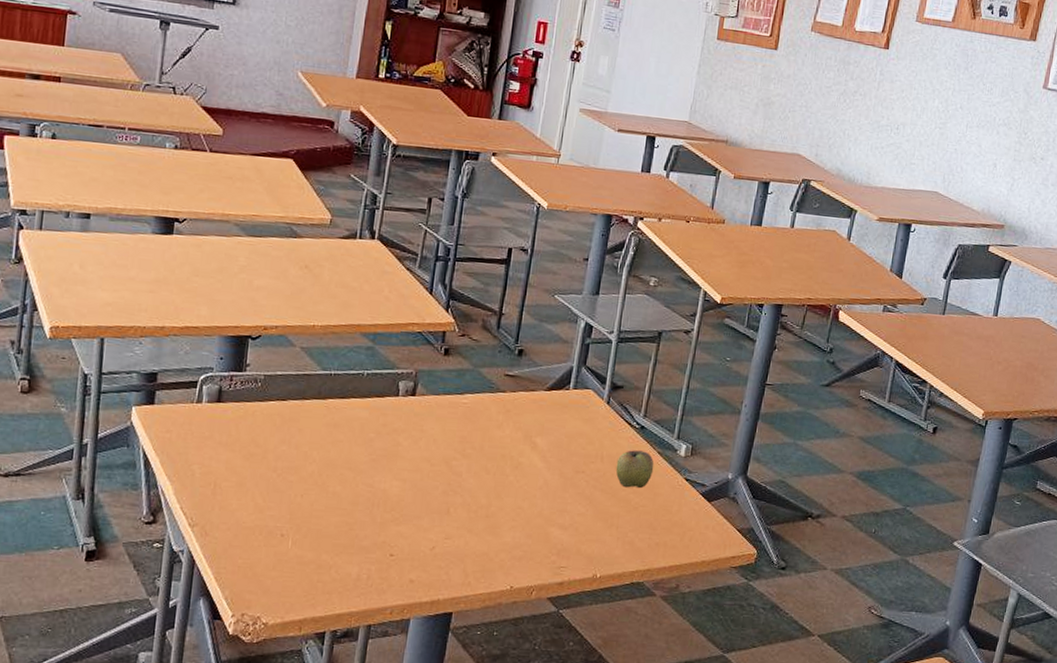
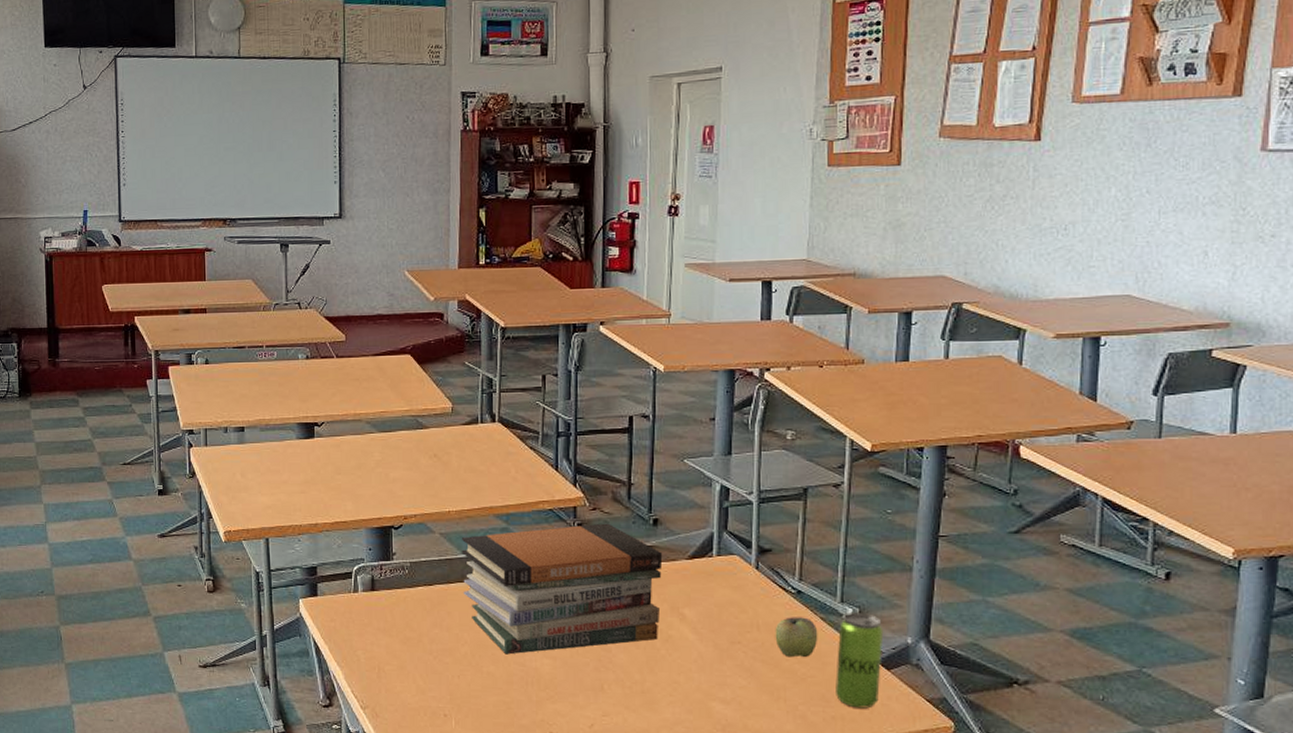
book stack: none [318,349,523,475] -> present [461,523,663,655]
beverage can: none [662,448,710,537] -> present [836,613,884,709]

